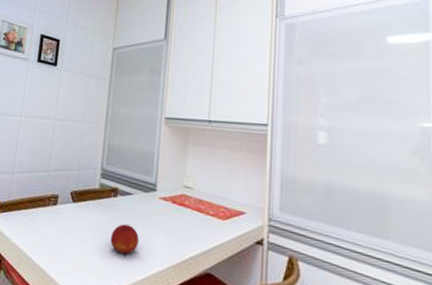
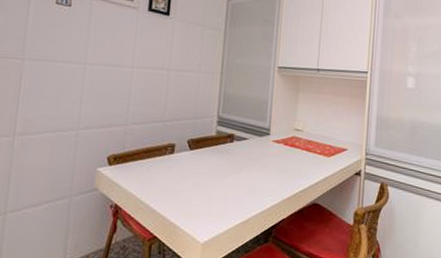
fruit: present [110,224,140,257] -> none [227,167,255,196]

